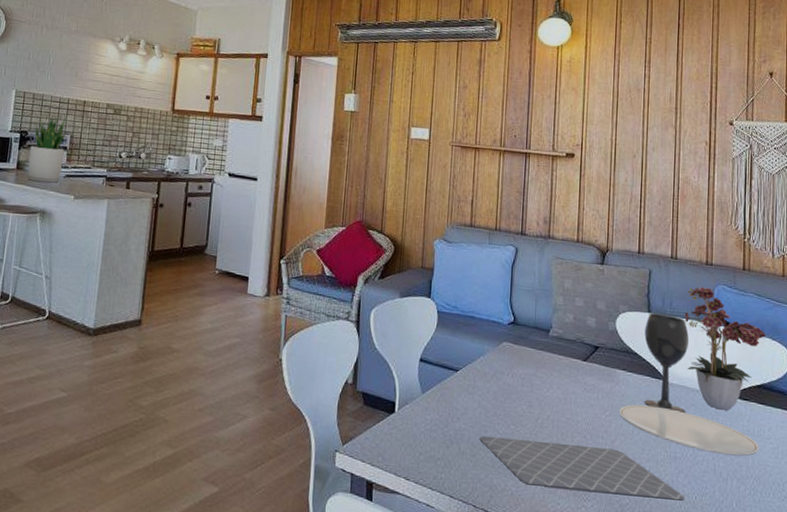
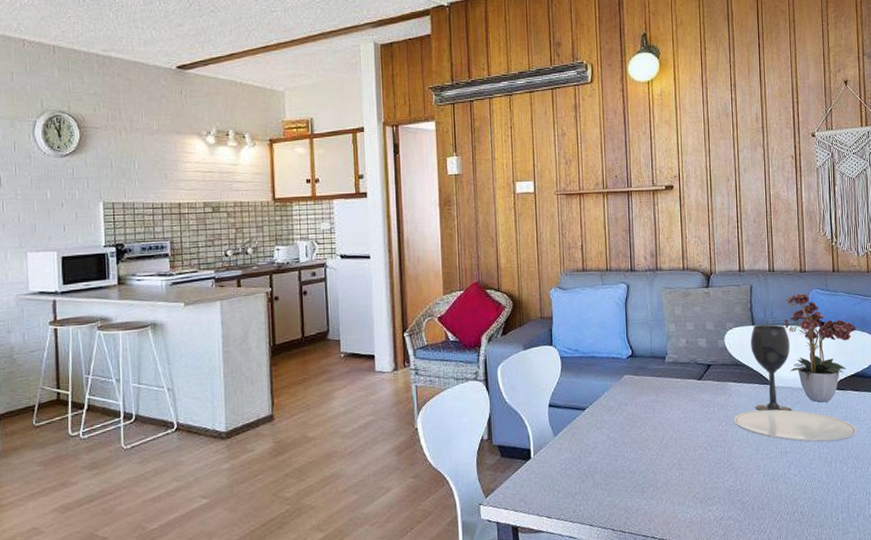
planter: present [27,115,67,183] -> none [129,222,167,294]
placemat: present [479,435,685,501] -> none [611,455,797,501]

